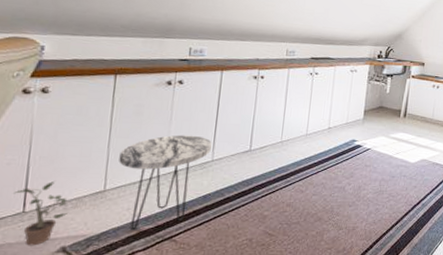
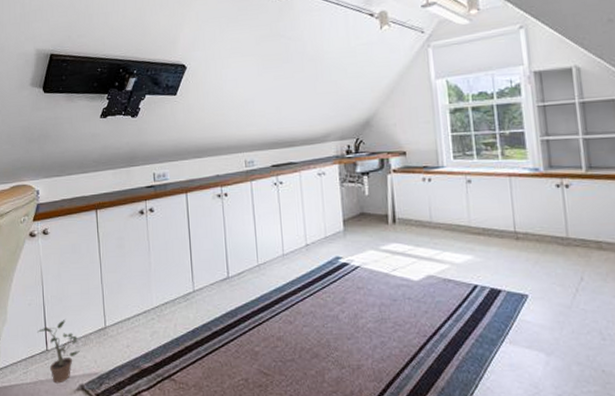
side table: present [119,135,212,230] -> none [112,265,191,368]

